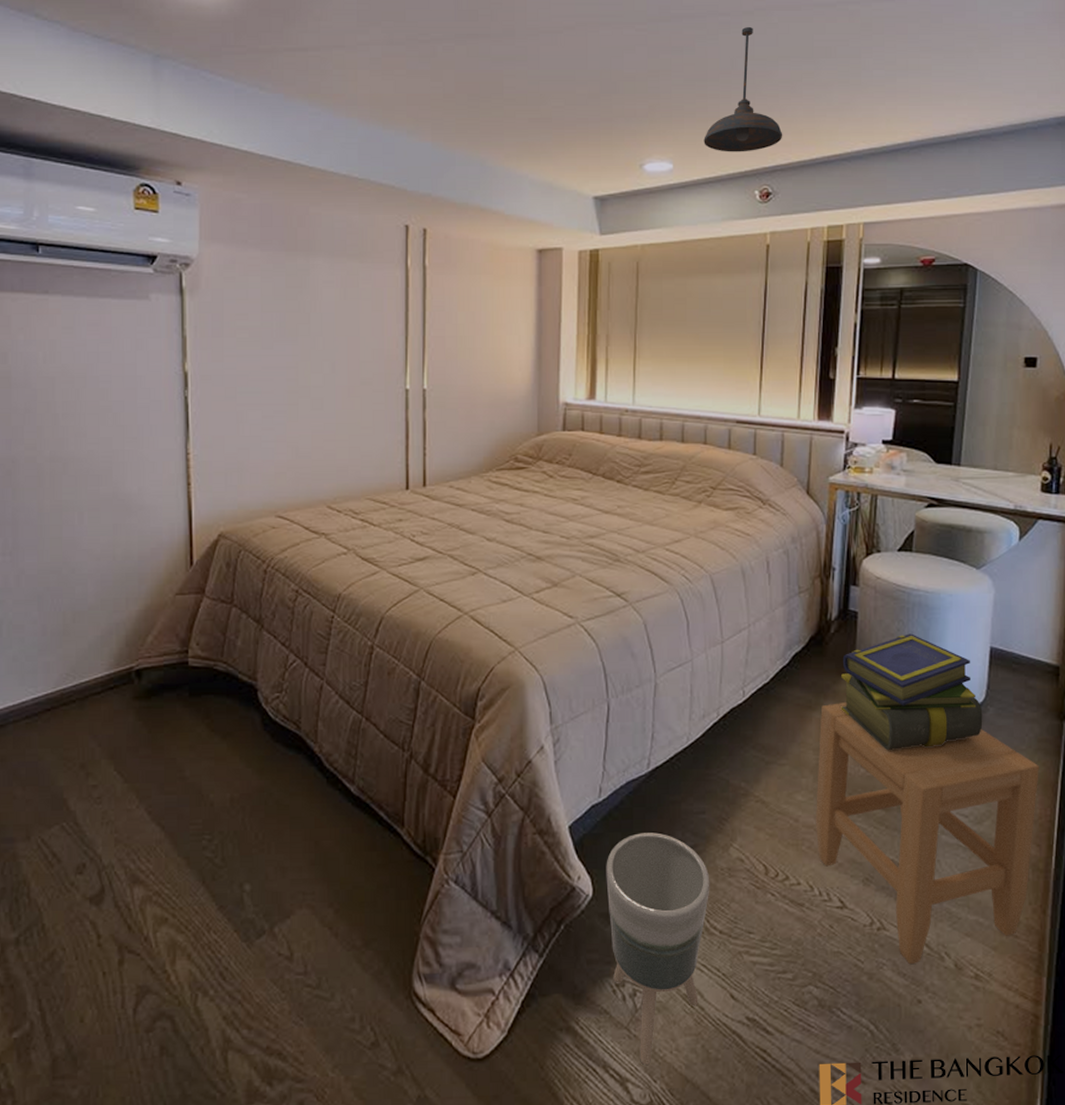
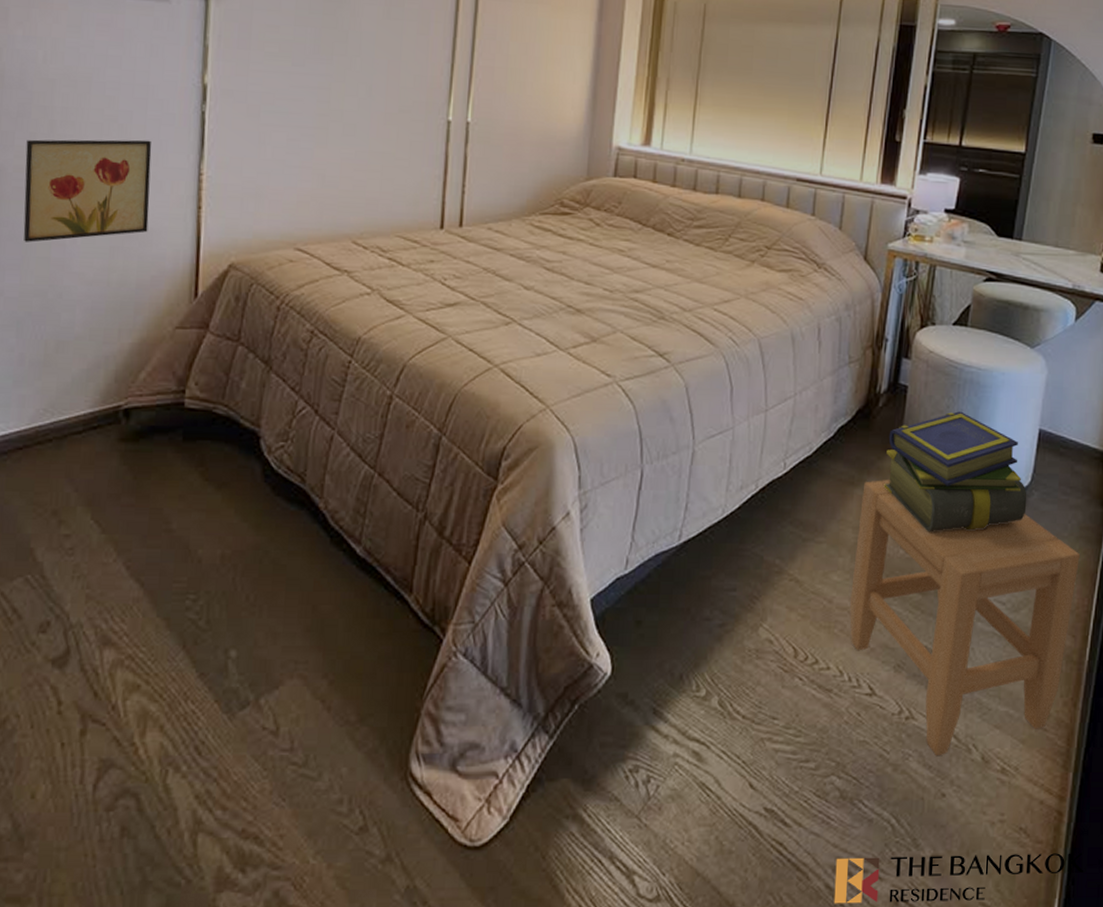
wall art: none [34,426,145,525] -> present [23,139,152,242]
planter: present [606,832,710,1065] -> none [626,609,736,856]

